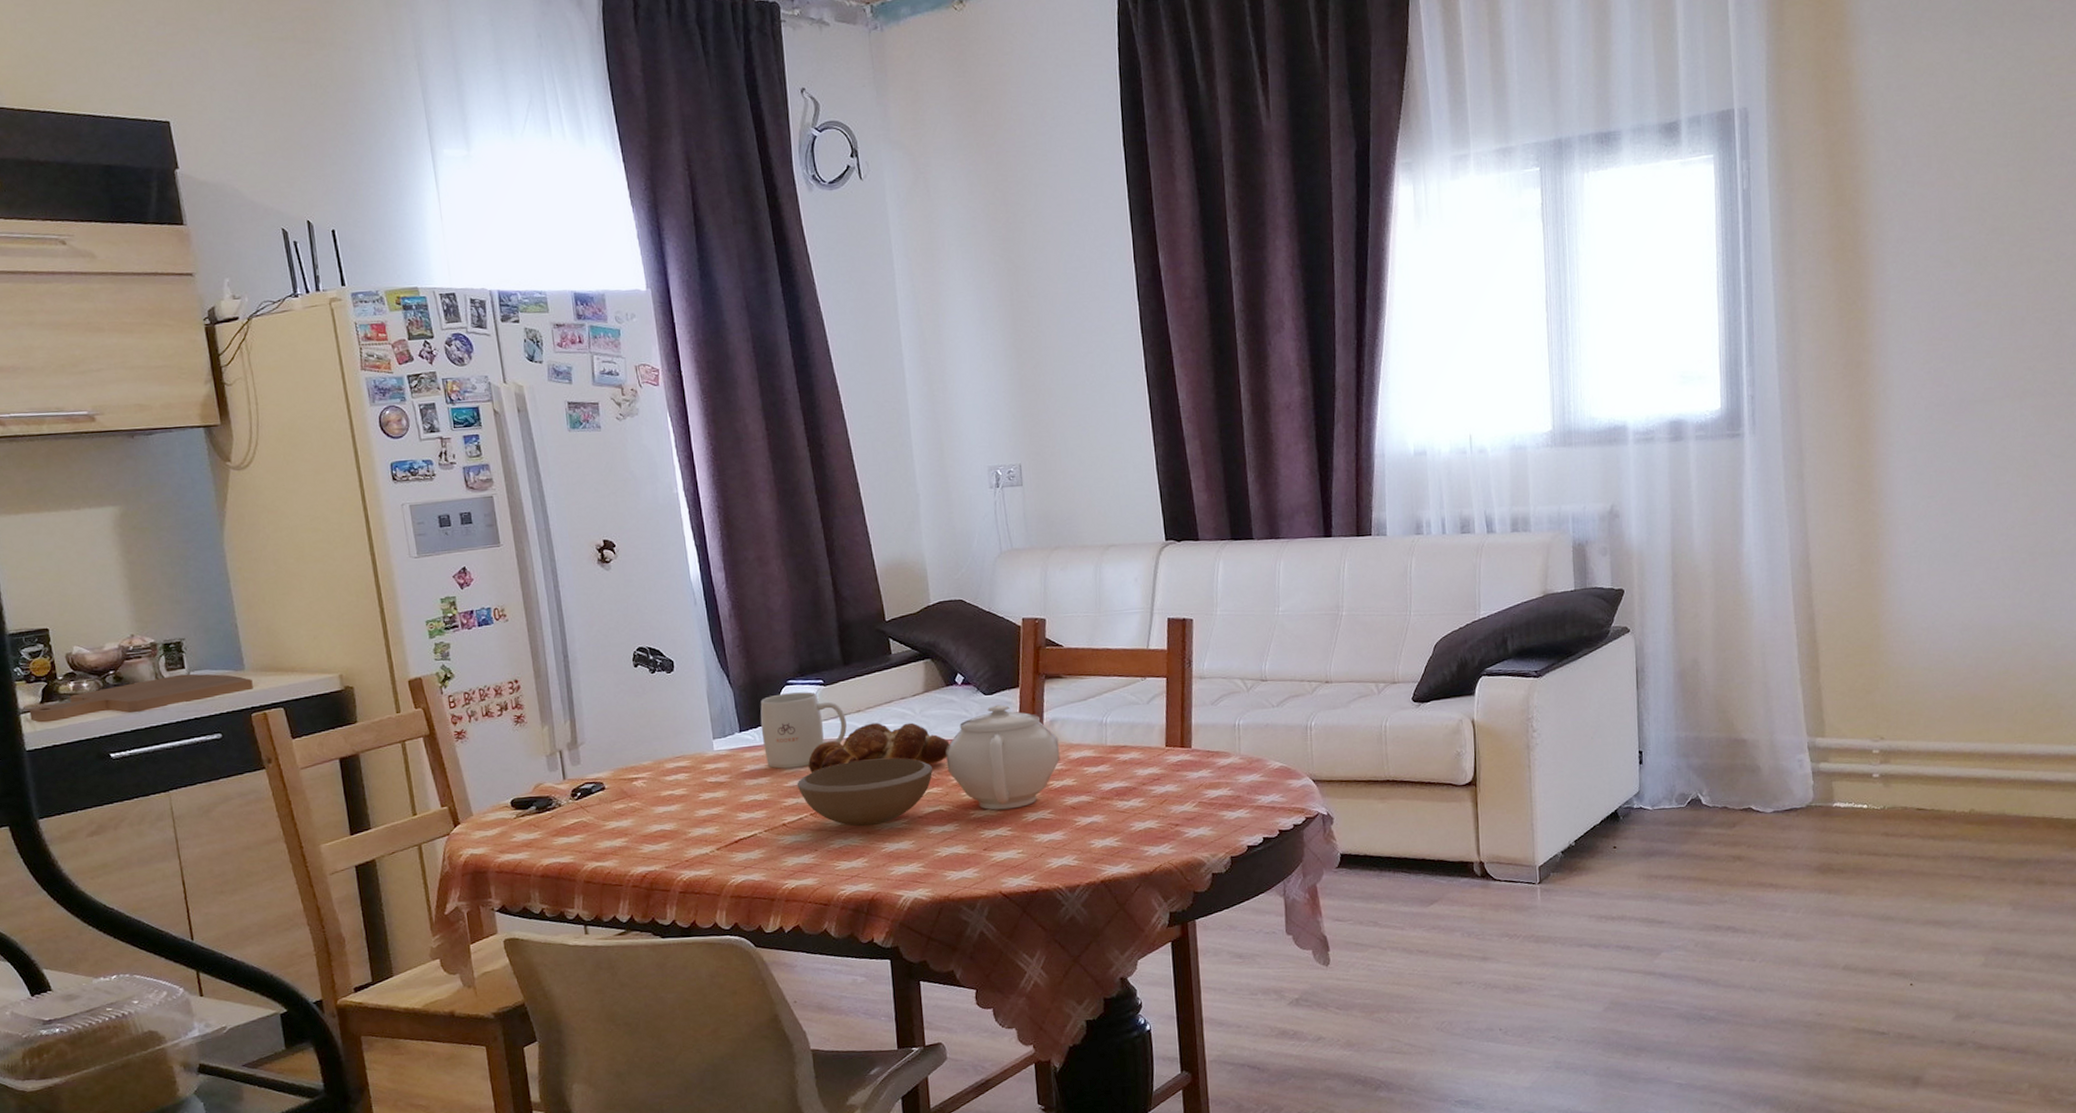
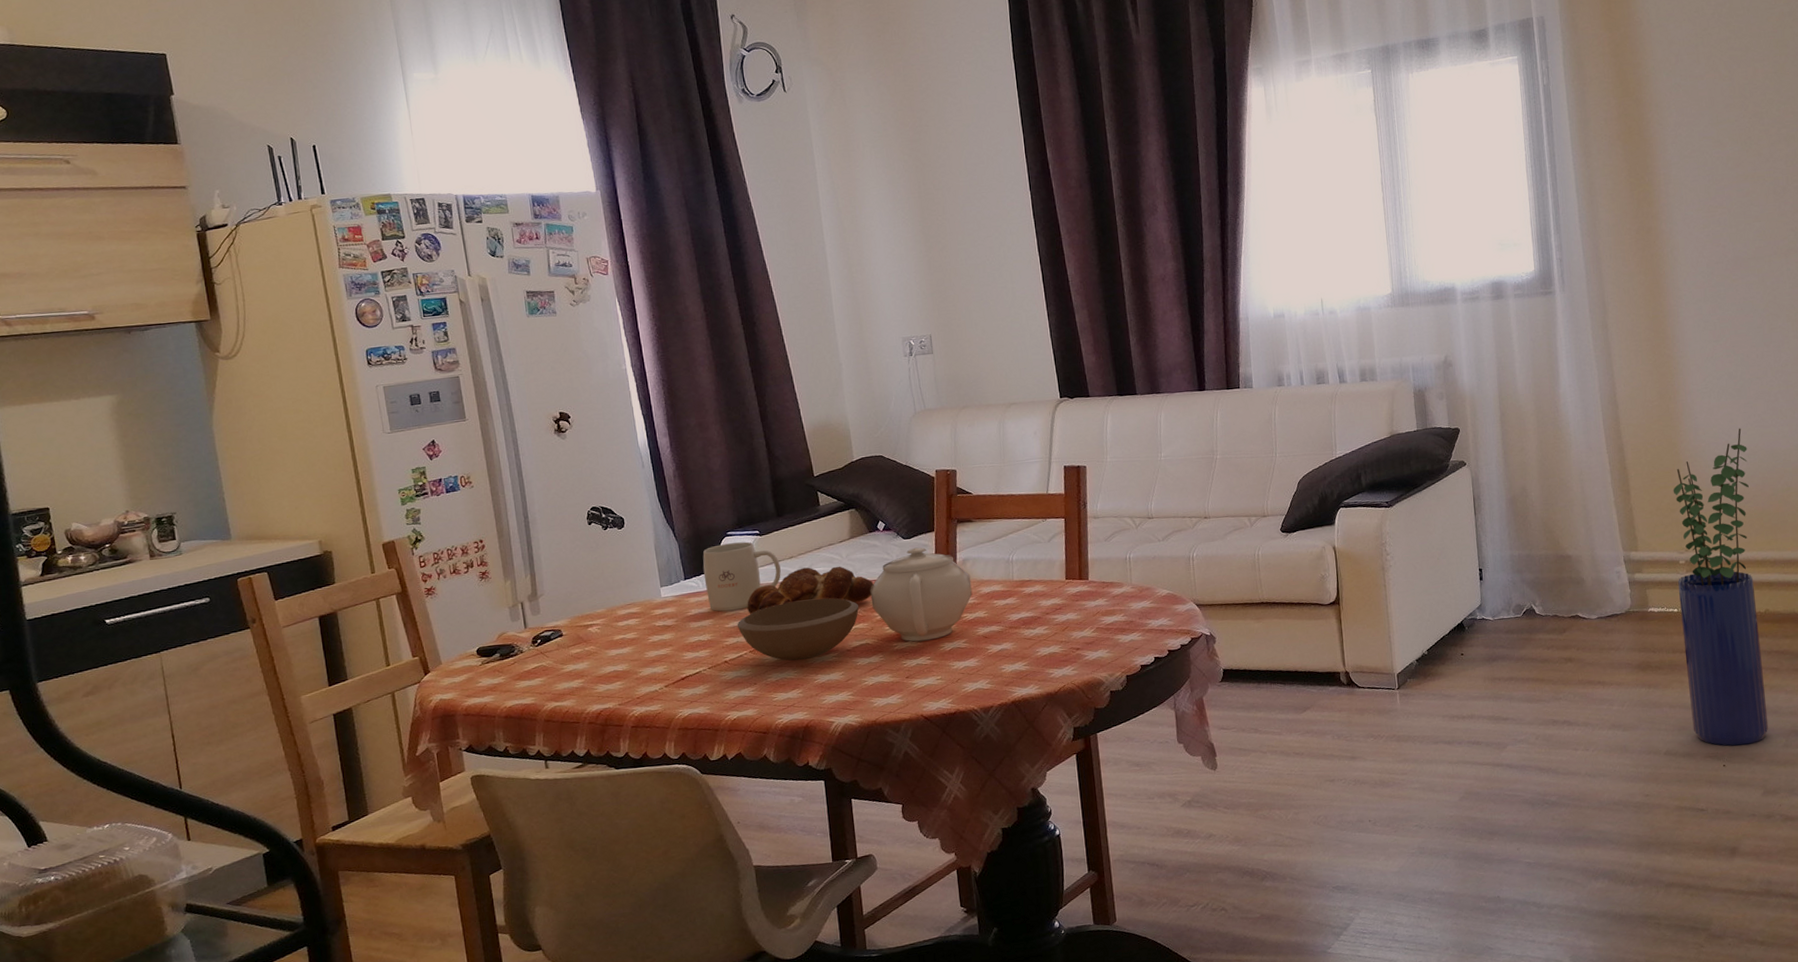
cutting board: present [29,673,253,722] -> none [30,544,239,593]
vase: none [1869,599,1966,963] -> present [1673,428,1769,746]

